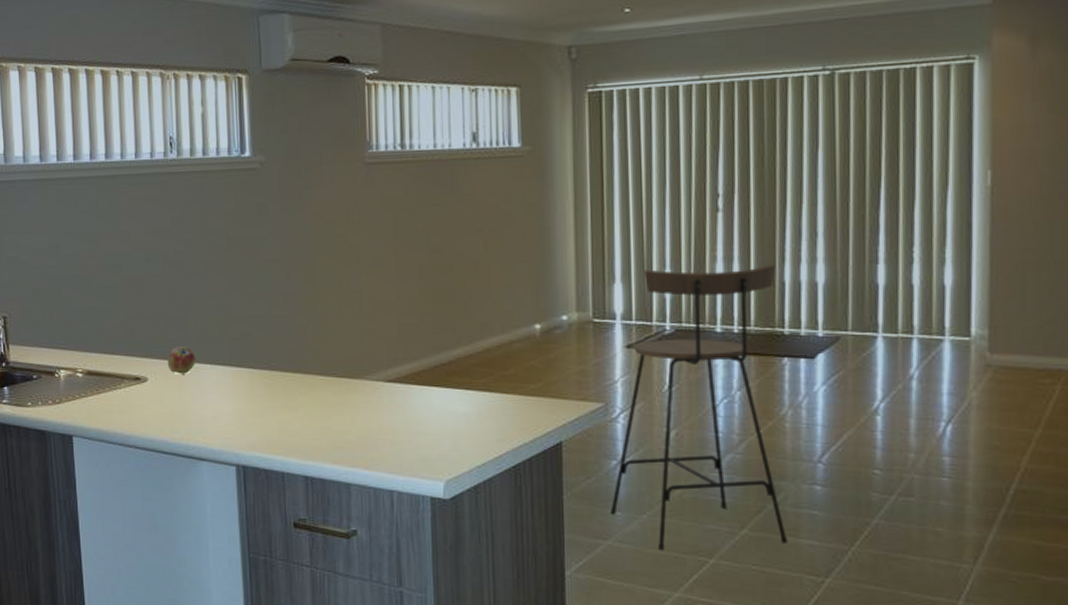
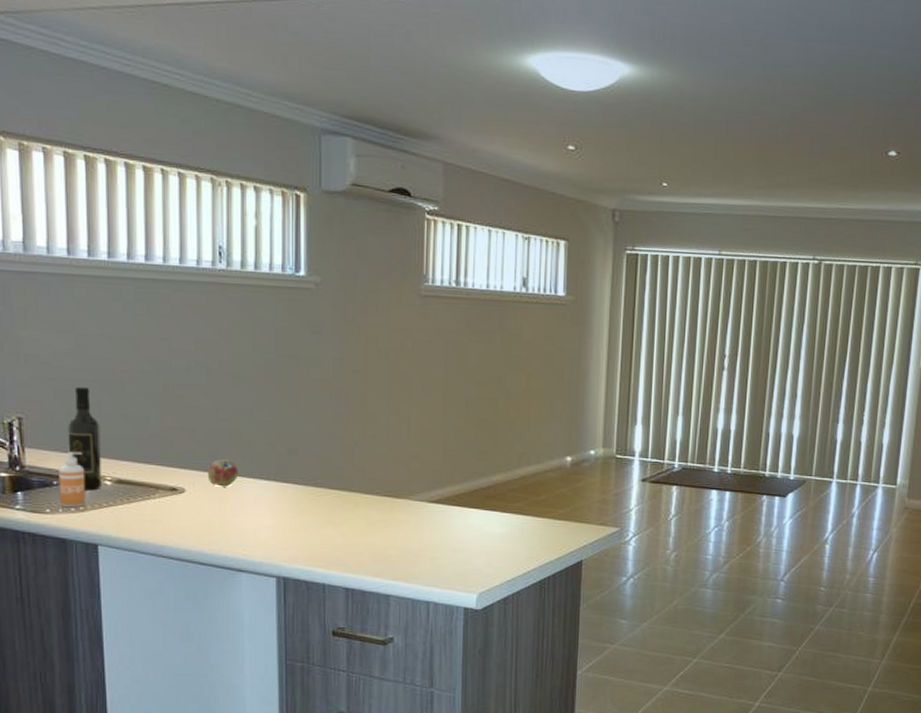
soap dispenser: none [37,346,61,400] -> present [58,451,86,508]
wine bottle: none [44,283,74,383] -> present [67,386,102,491]
bar stool: present [610,263,788,551] -> none [618,415,764,653]

